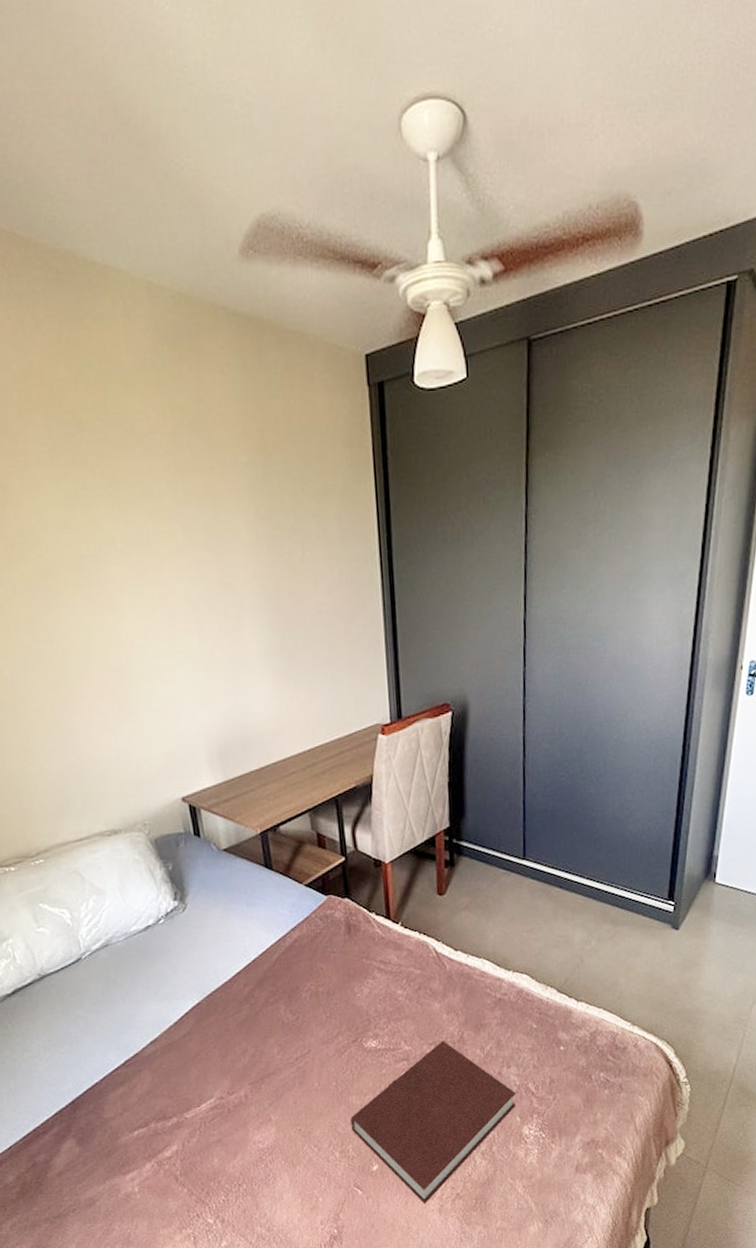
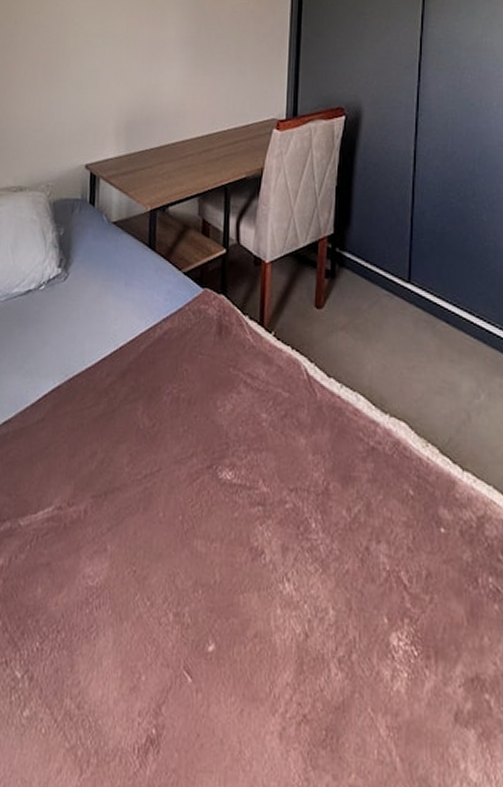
notebook: present [350,1041,516,1205] -> none [191,488,385,721]

